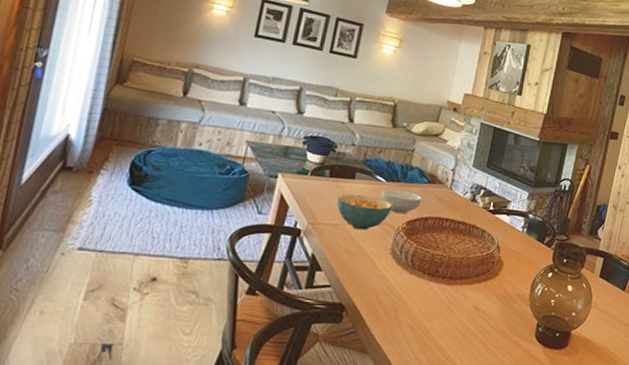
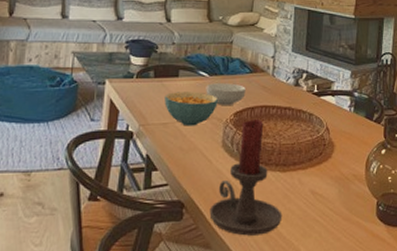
candle holder: none [369,230,443,345] -> present [209,120,283,236]

